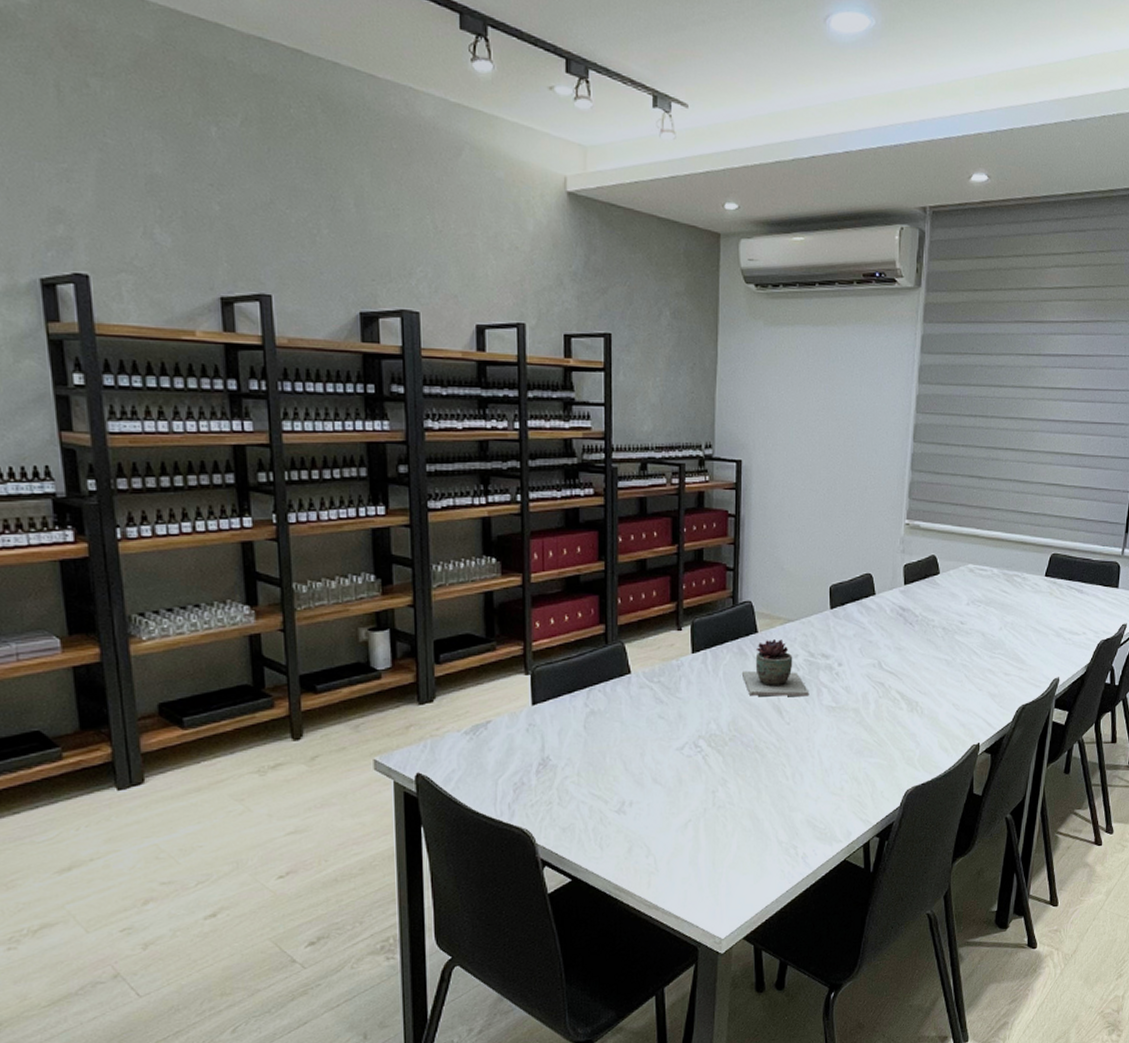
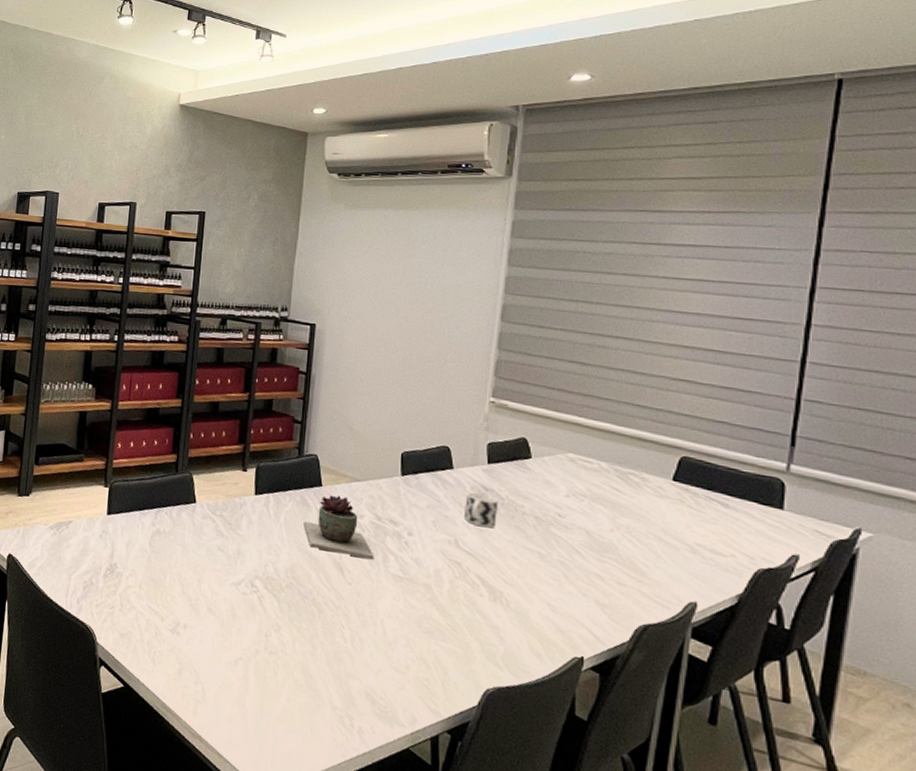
cup: none [886,614,914,646] -> present [464,492,499,528]

